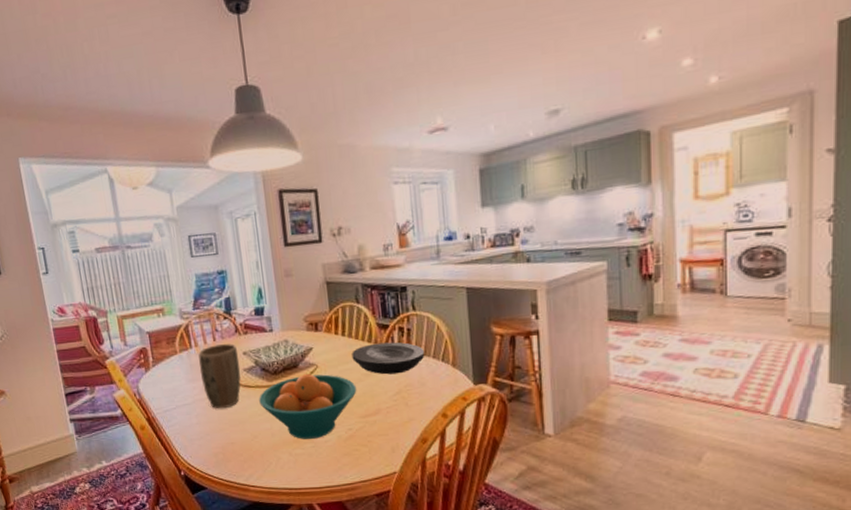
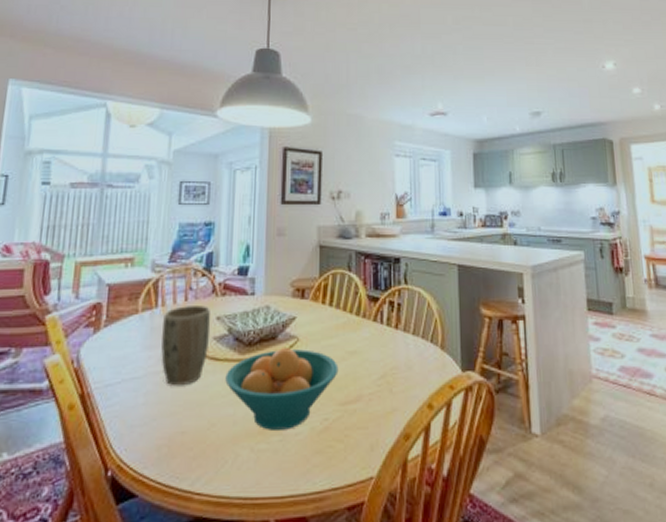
plate: present [352,342,425,375] -> none [337,317,414,354]

